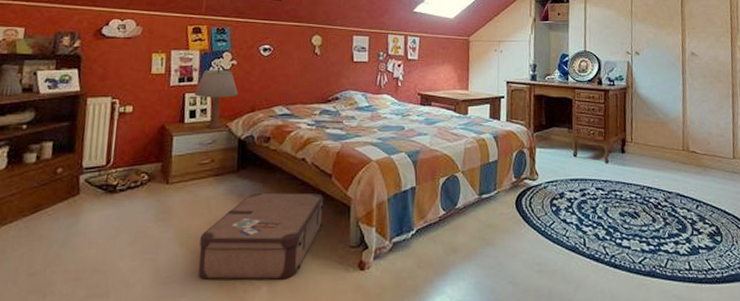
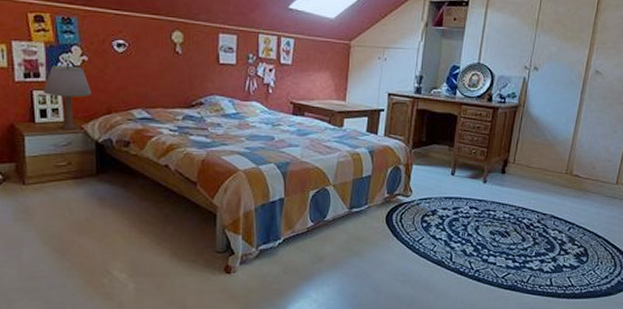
suitcase: present [198,192,324,281] -> none [63,197,189,279]

